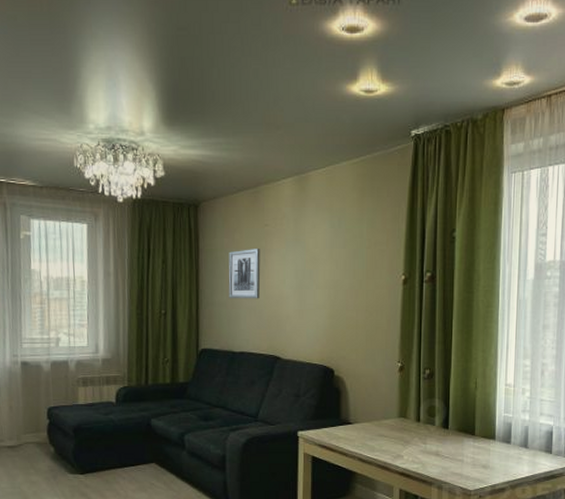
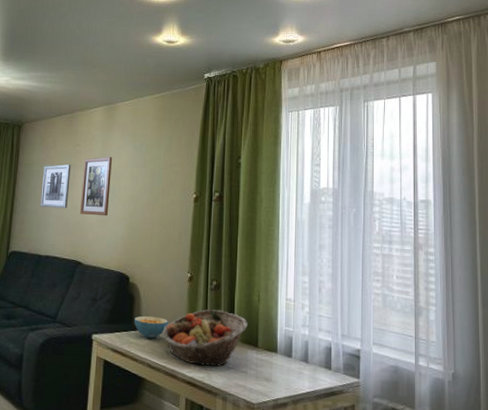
wall art: none [274,237,307,306] -> present [80,157,112,216]
cereal bowl: none [342,409,379,433] -> present [134,315,168,339]
fruit basket: none [372,400,464,456] -> present [162,309,248,367]

